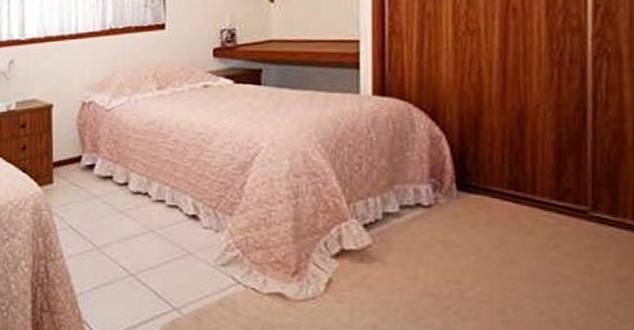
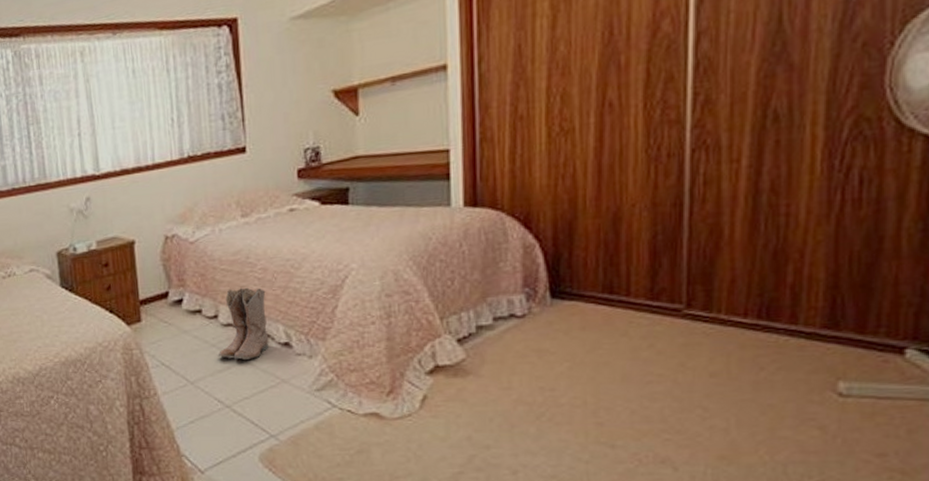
boots: none [125,157,177,229] -> present [218,287,269,360]

